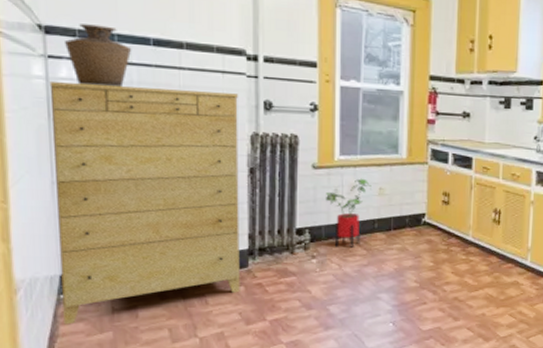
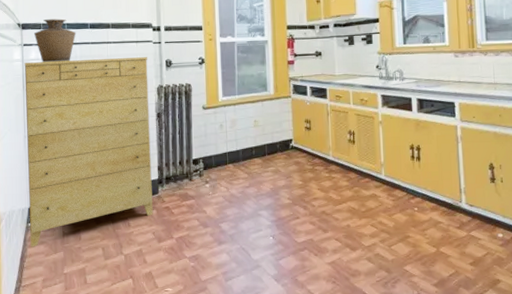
house plant: present [325,178,371,248] -> none [213,114,248,173]

